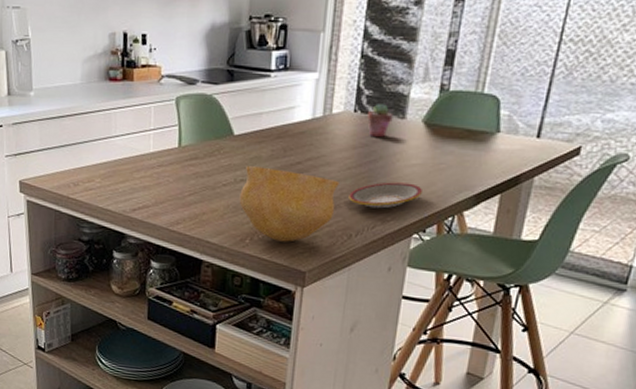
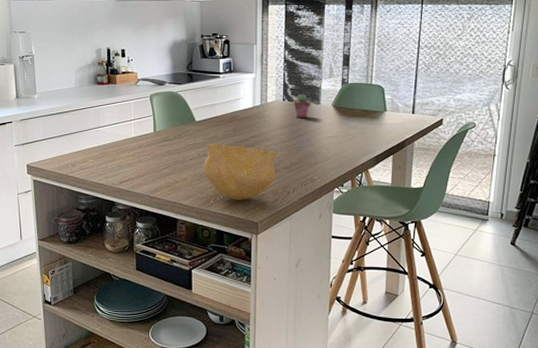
plate: present [348,182,422,209] -> none [285,150,337,171]

